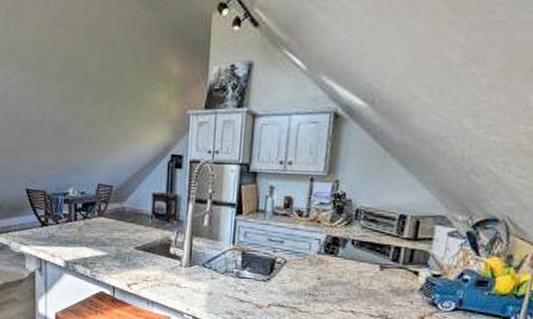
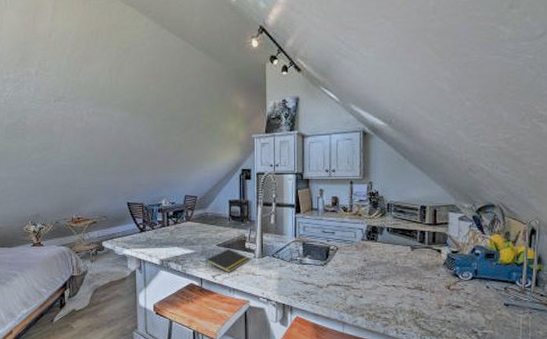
notepad: none [119,252,175,283] -> present [205,248,250,273]

